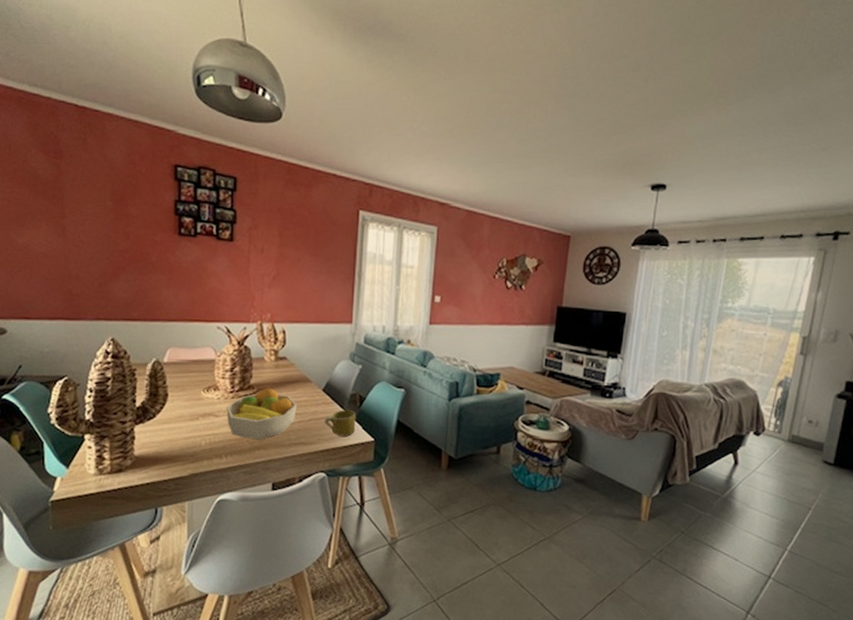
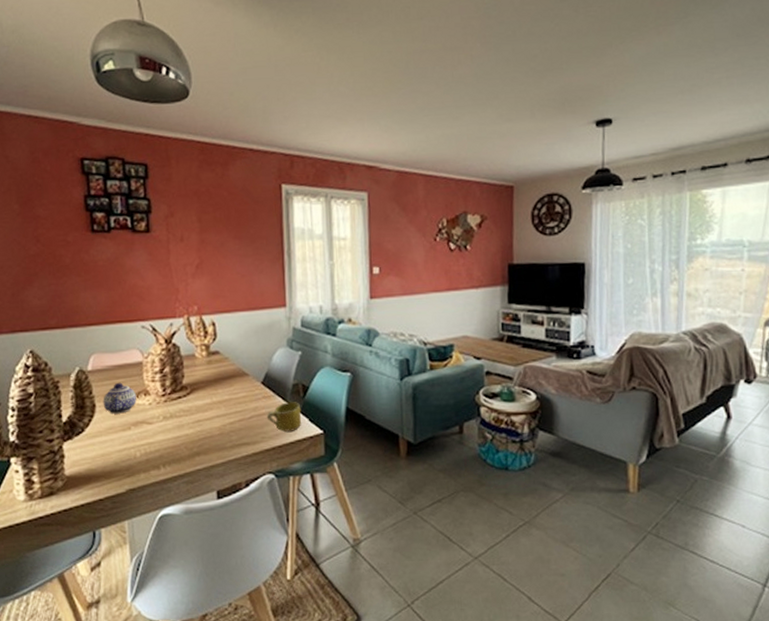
teapot: none [175,376,206,405] -> present [103,382,136,414]
fruit bowl: present [226,388,297,440] -> none [160,387,236,446]

